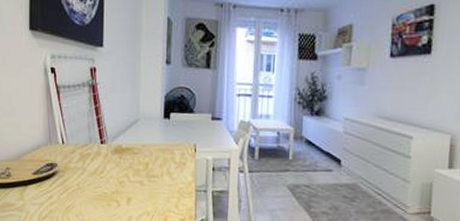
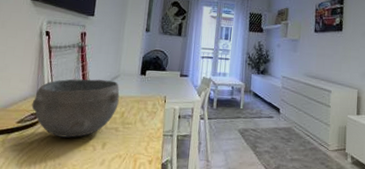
bowl: none [46,124,141,192] -> present [31,79,120,138]

